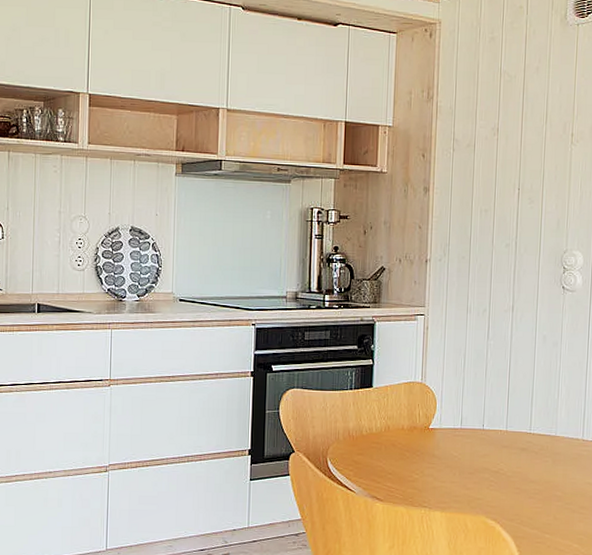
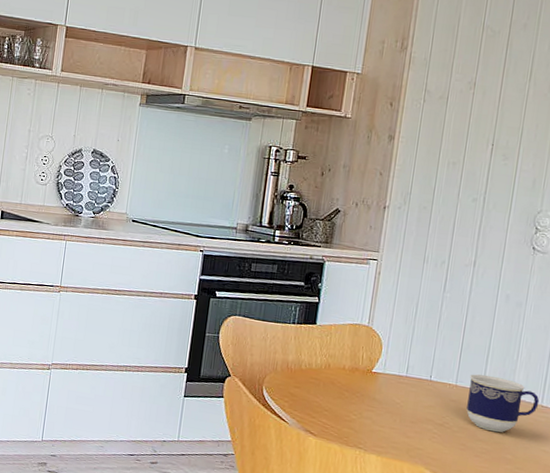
cup: none [518,416,581,472] -> present [466,374,540,433]

